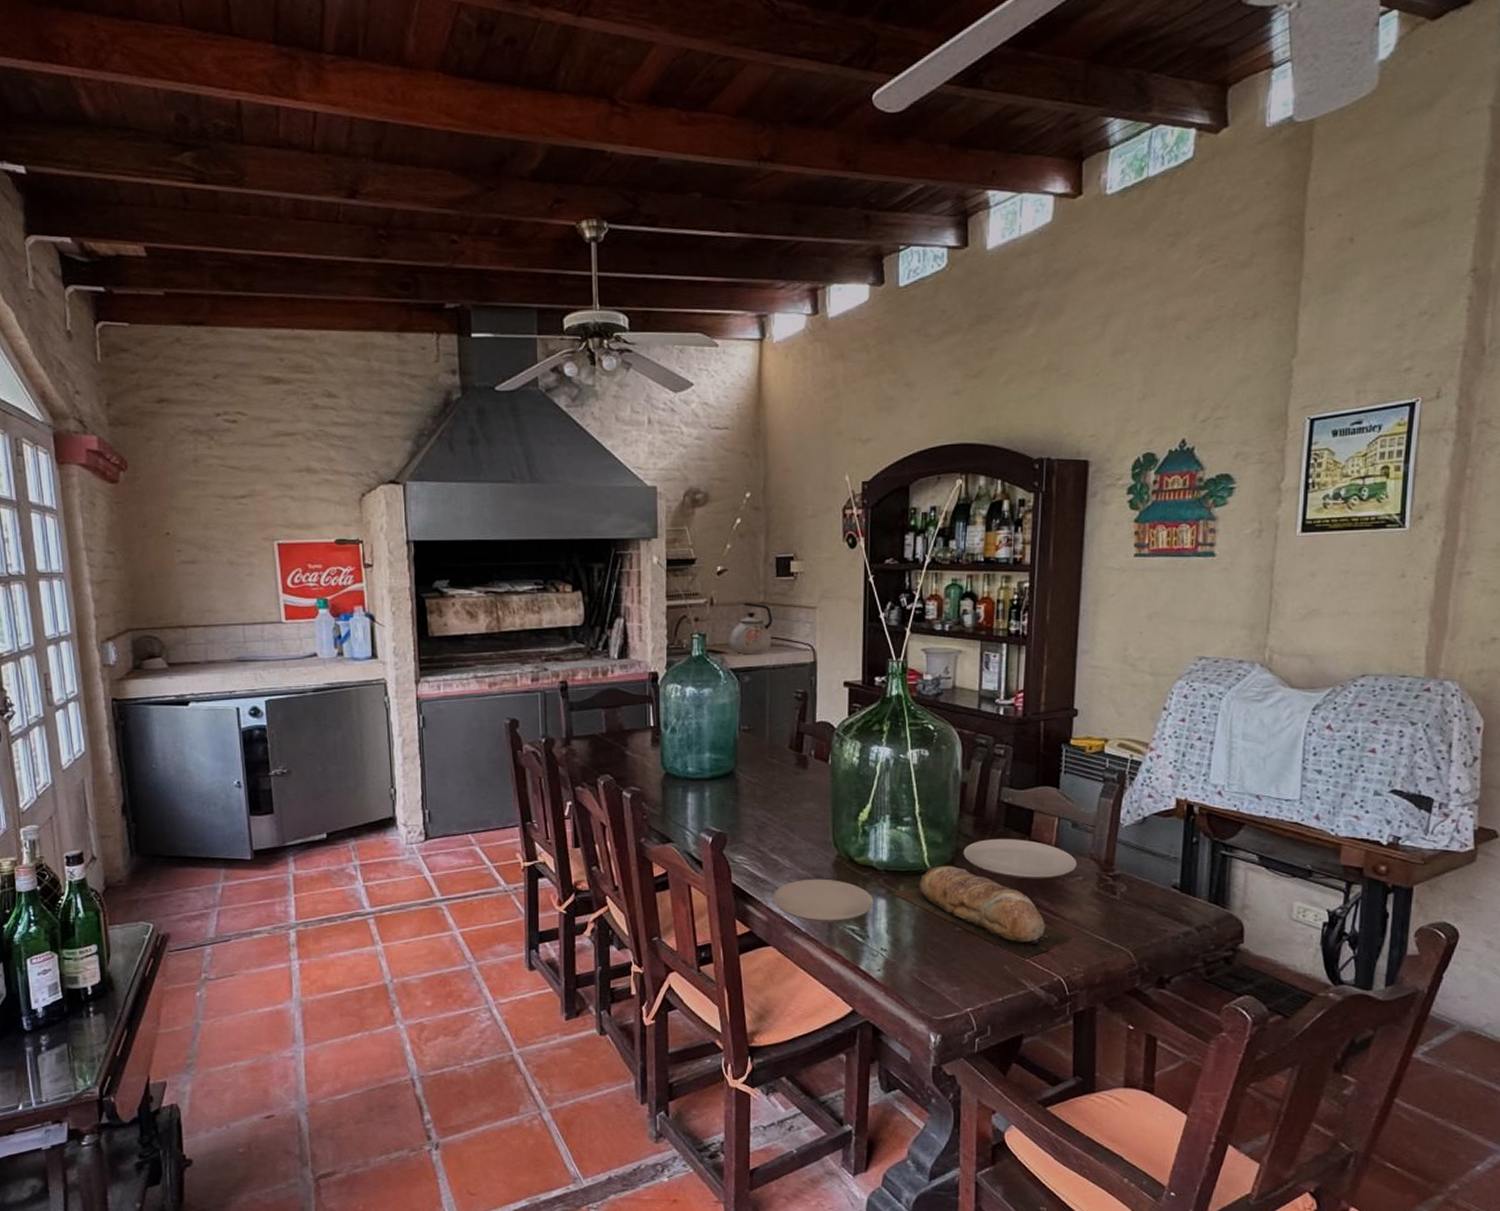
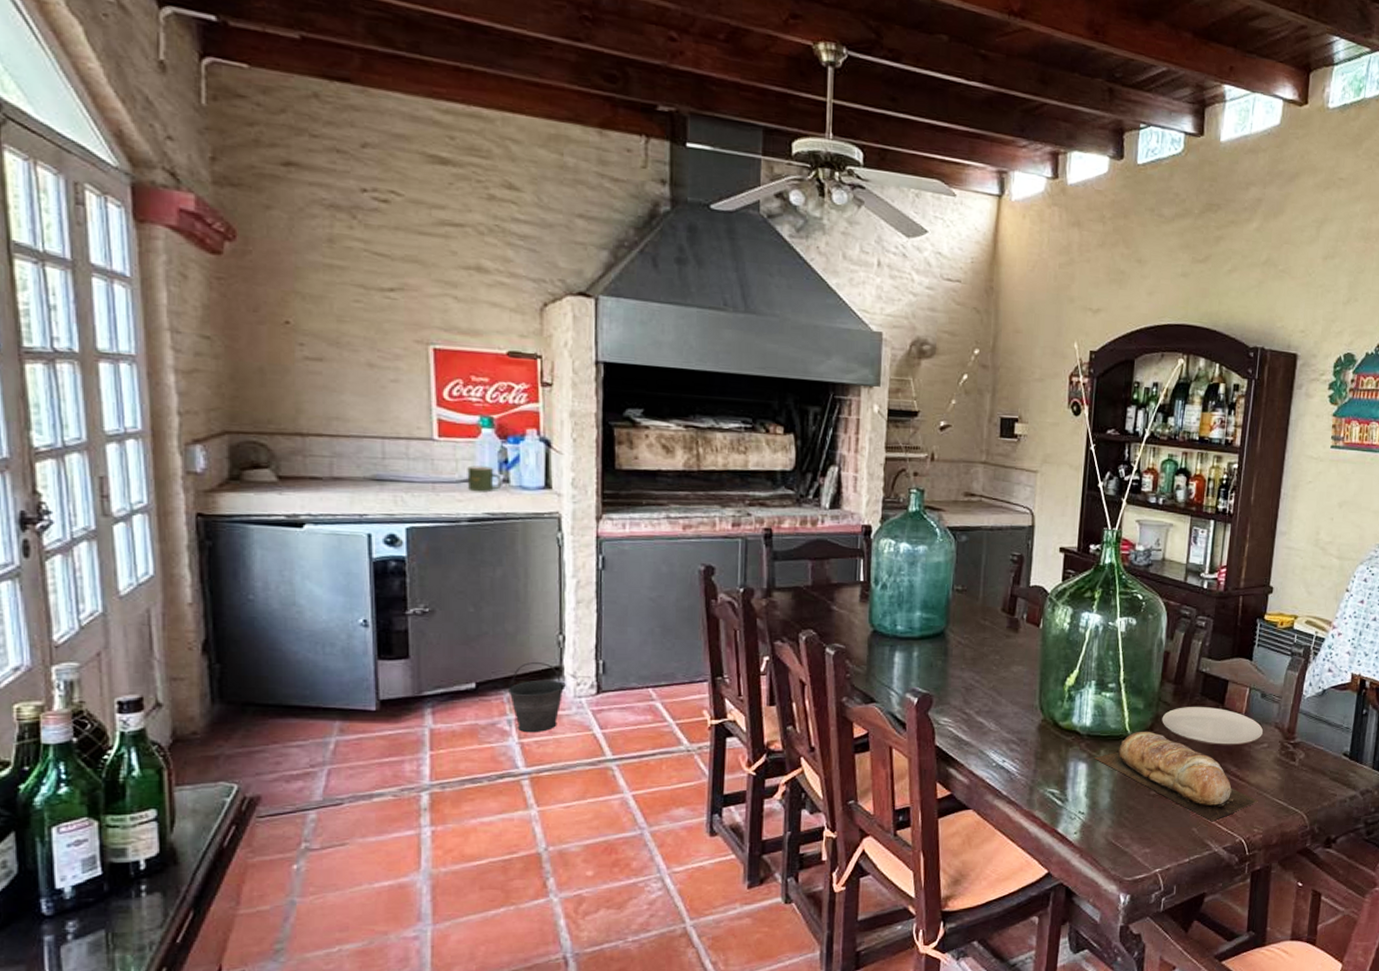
mug: none [309,642,338,666] -> present [467,465,502,493]
bucket: none [351,813,399,876] -> present [507,661,566,732]
kettle: present [728,603,773,655] -> none [947,461,994,515]
plate: present [772,879,874,922] -> none [975,742,1075,786]

